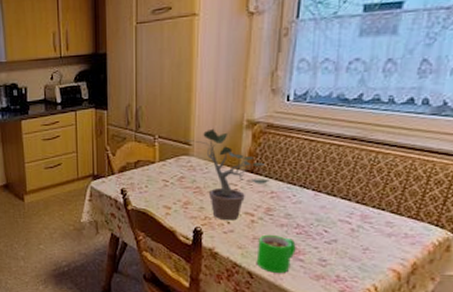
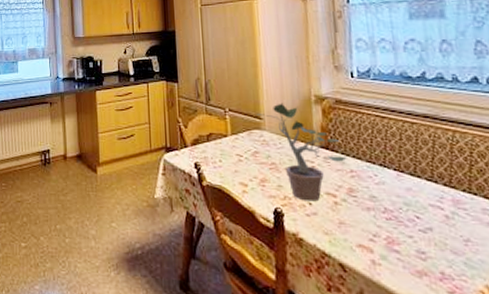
mug: present [256,234,296,273] -> none [345,219,389,267]

